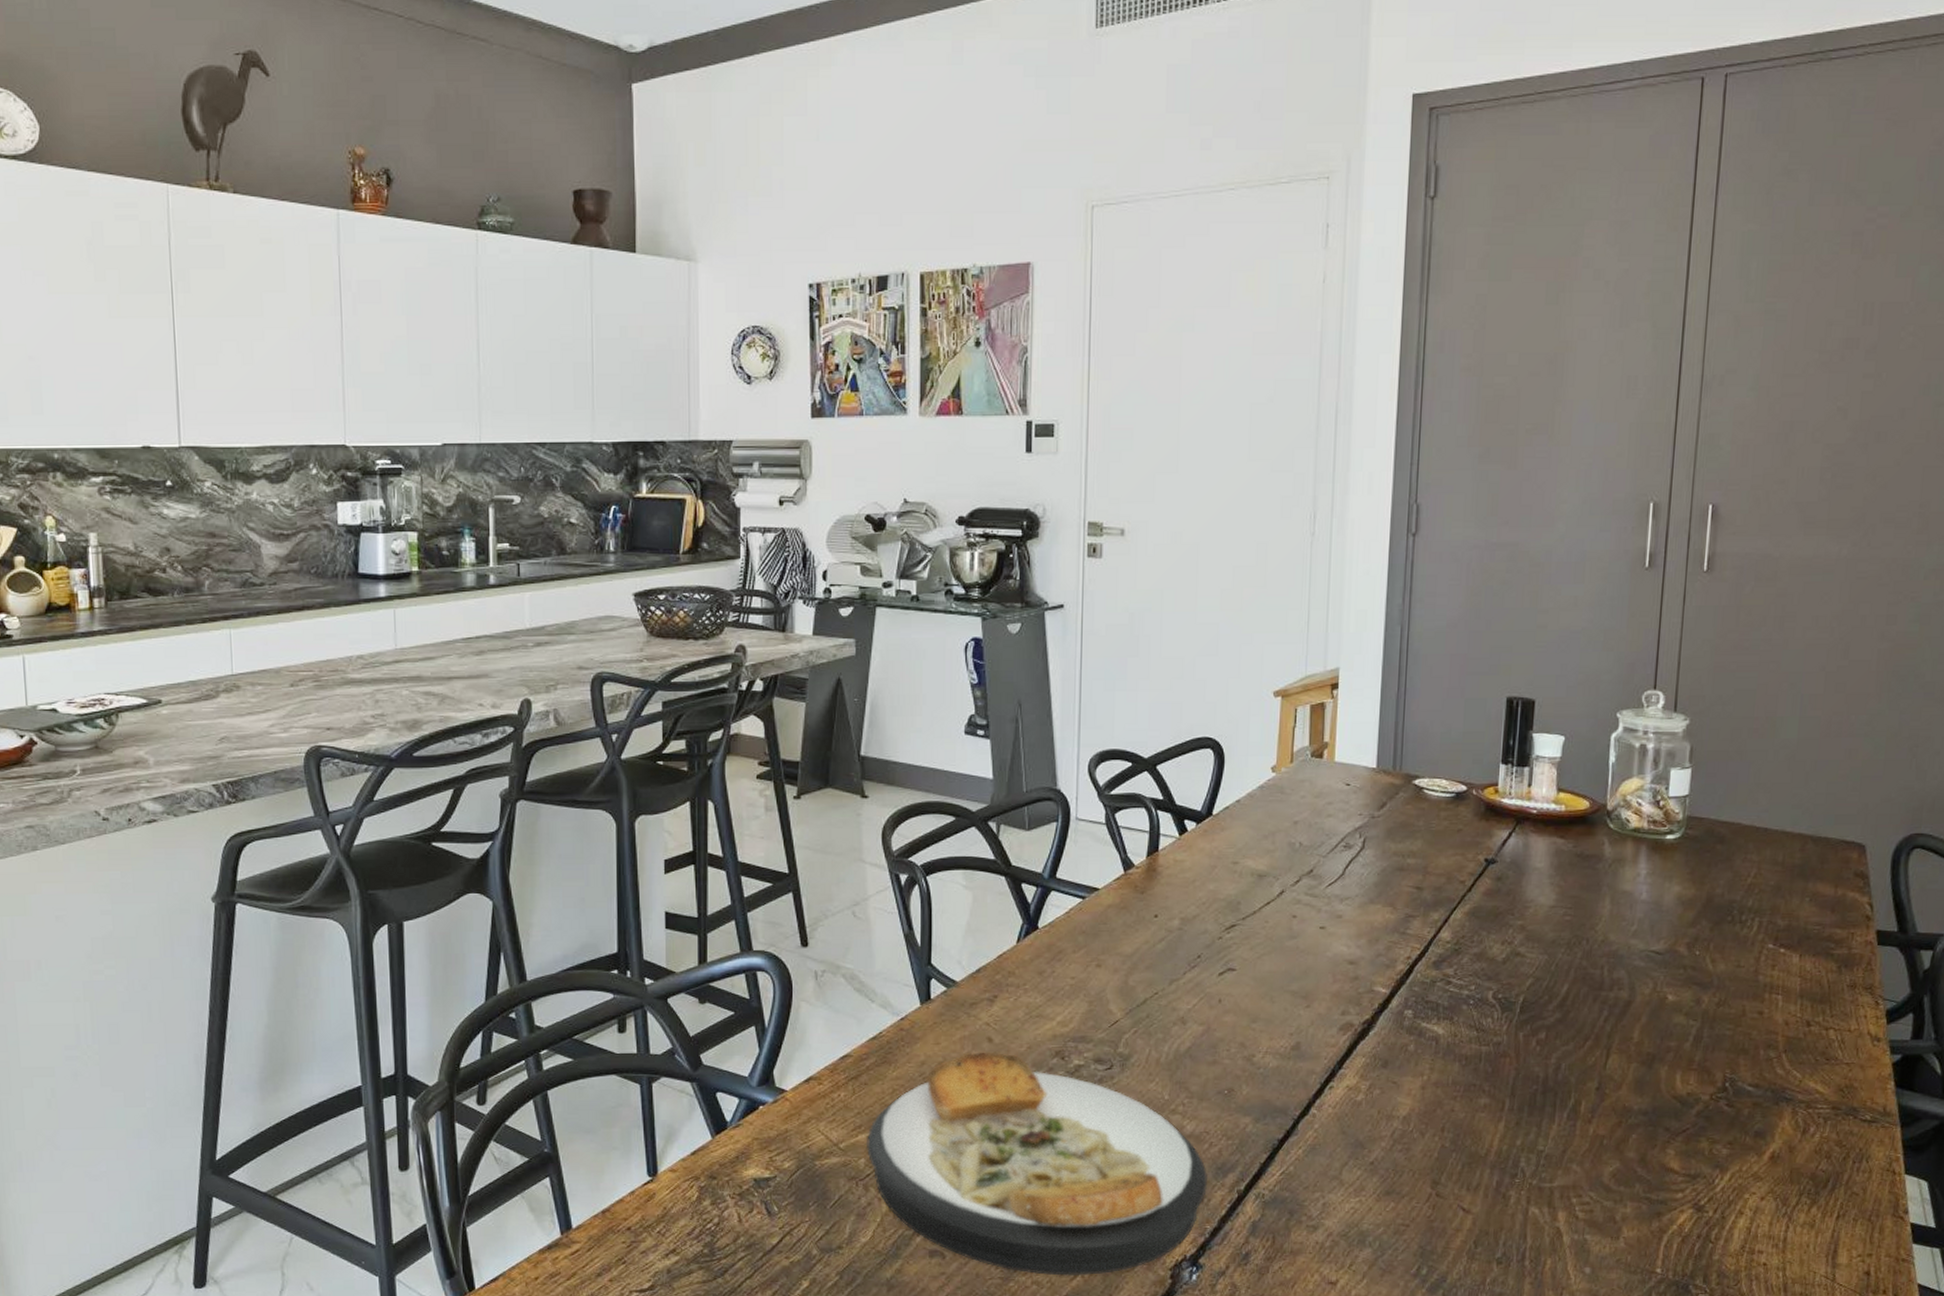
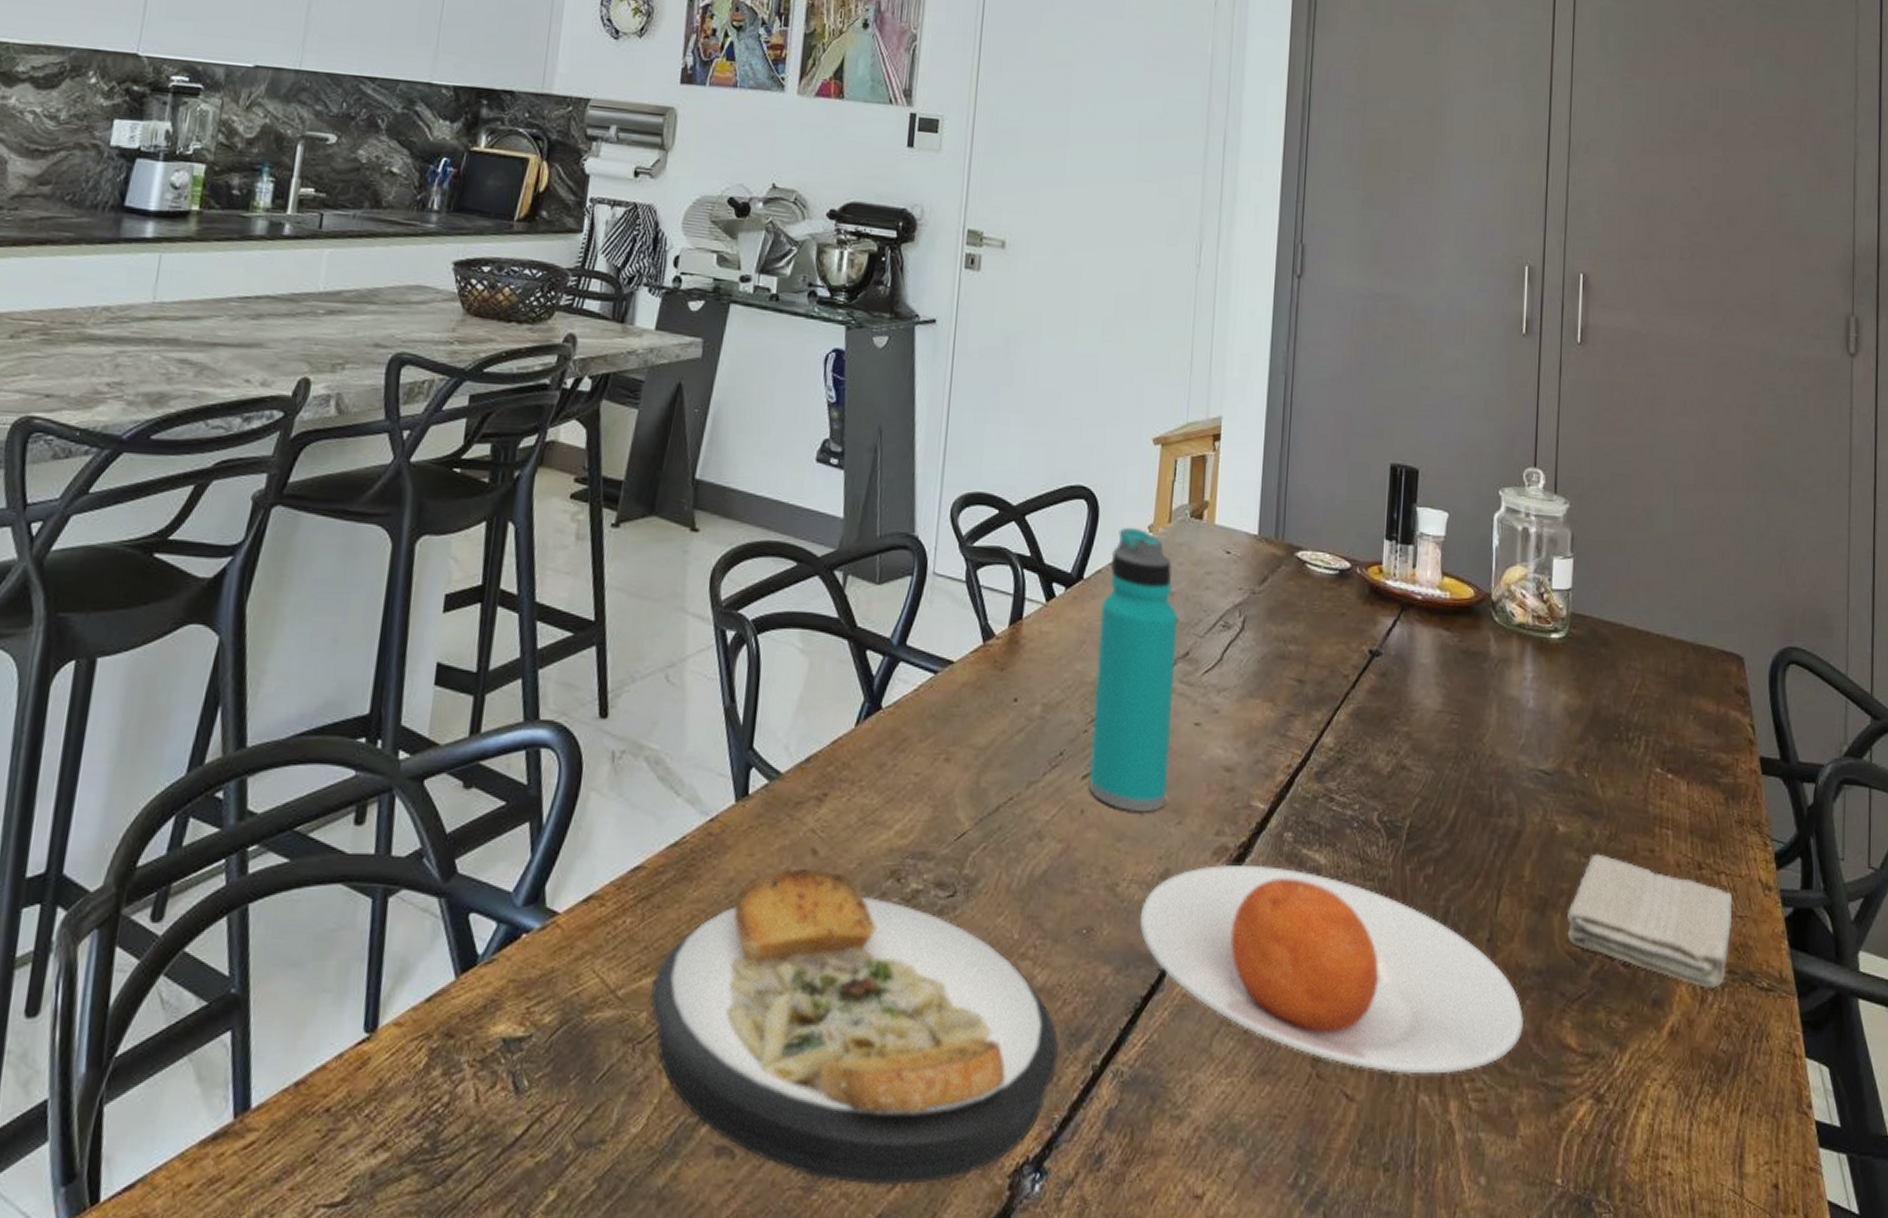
water bottle: none [1225,769,1301,1000] -> present [1089,527,1177,812]
plate: none [1274,1036,1630,1193] -> present [1139,864,1525,1075]
washcloth: none [1674,1017,1840,1121] -> present [1567,853,1733,988]

